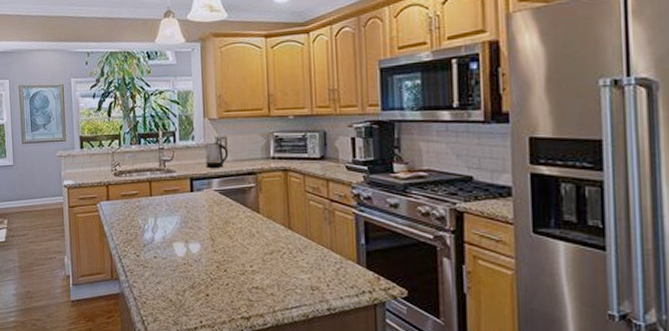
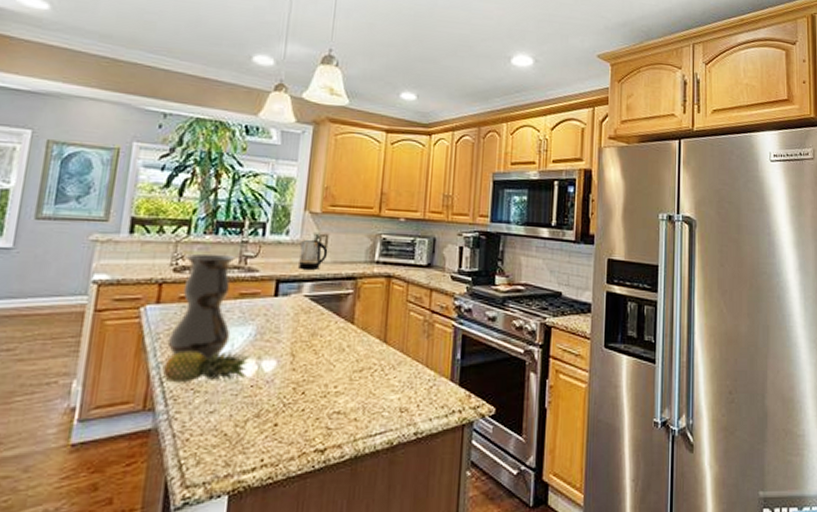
vase: none [119,160,163,244] -> present [167,253,238,361]
fruit: none [120,236,180,262] -> present [163,350,251,384]

